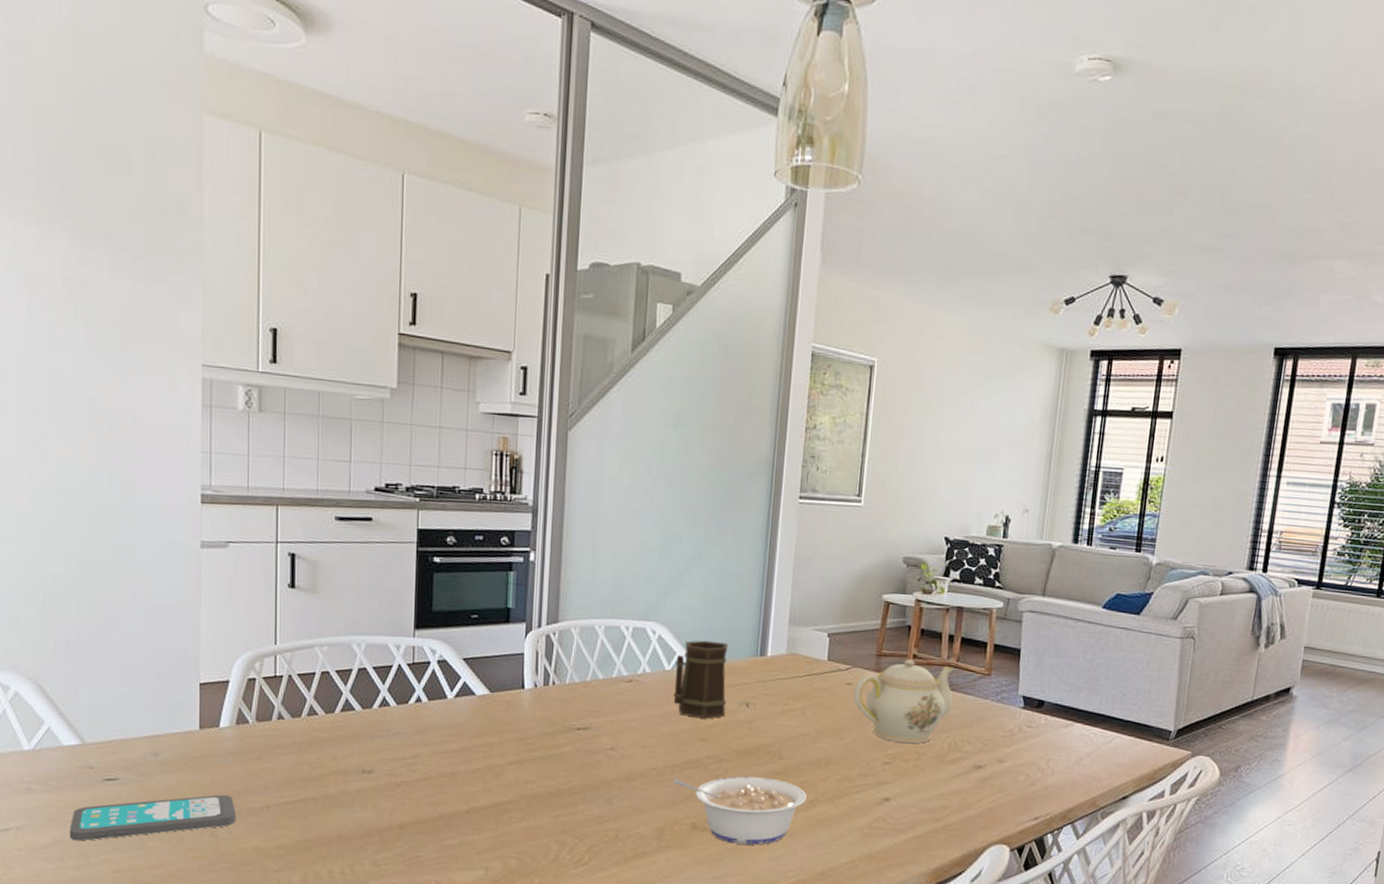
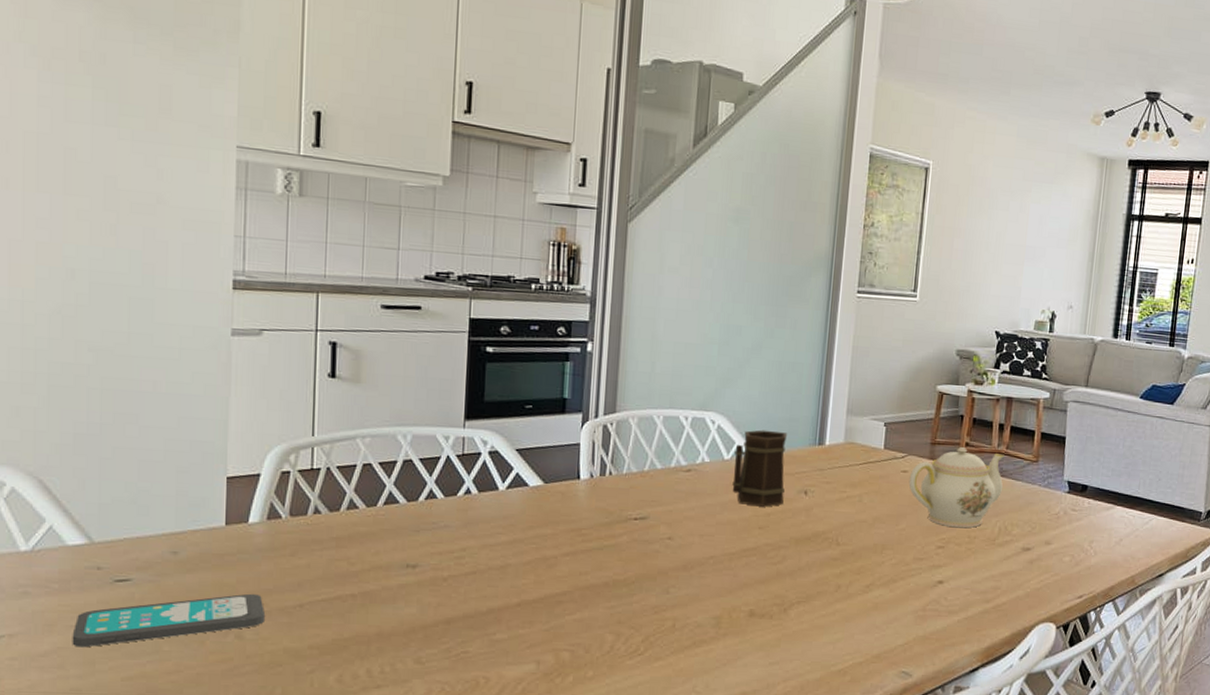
legume: present [673,776,807,845] -> none [731,563,863,630]

